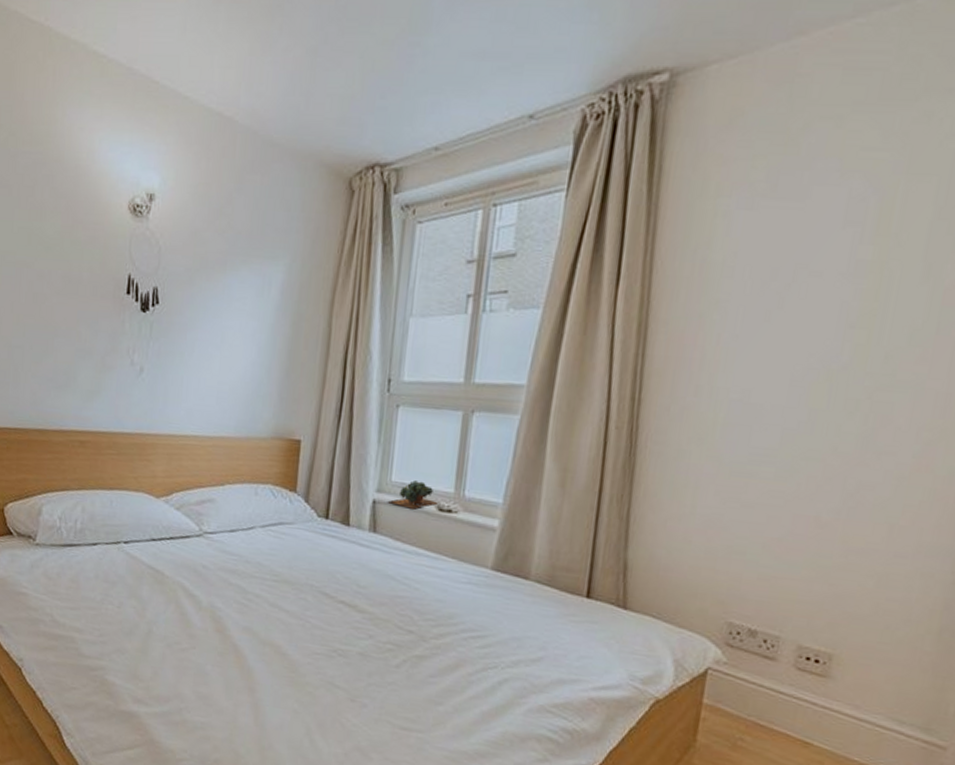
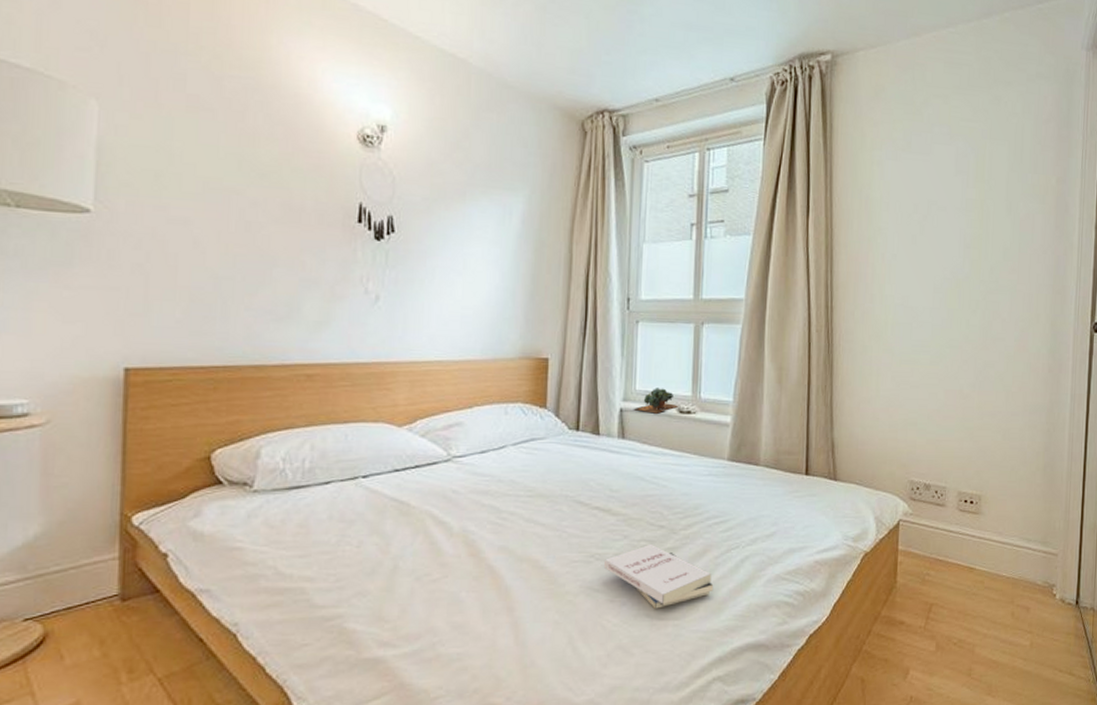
books: none [346,648,465,718] -> present [603,543,714,609]

